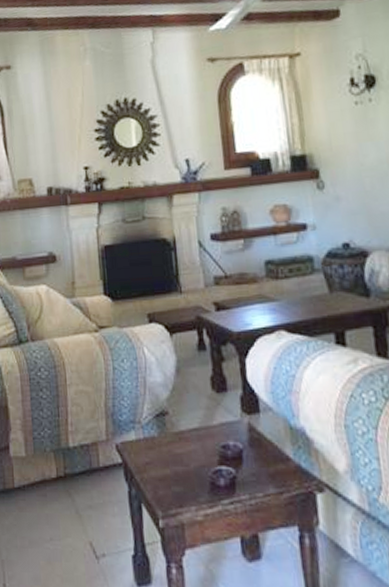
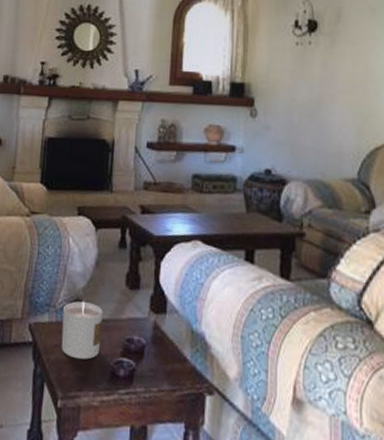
candle: none [149,412,195,475] -> present [61,300,103,360]

